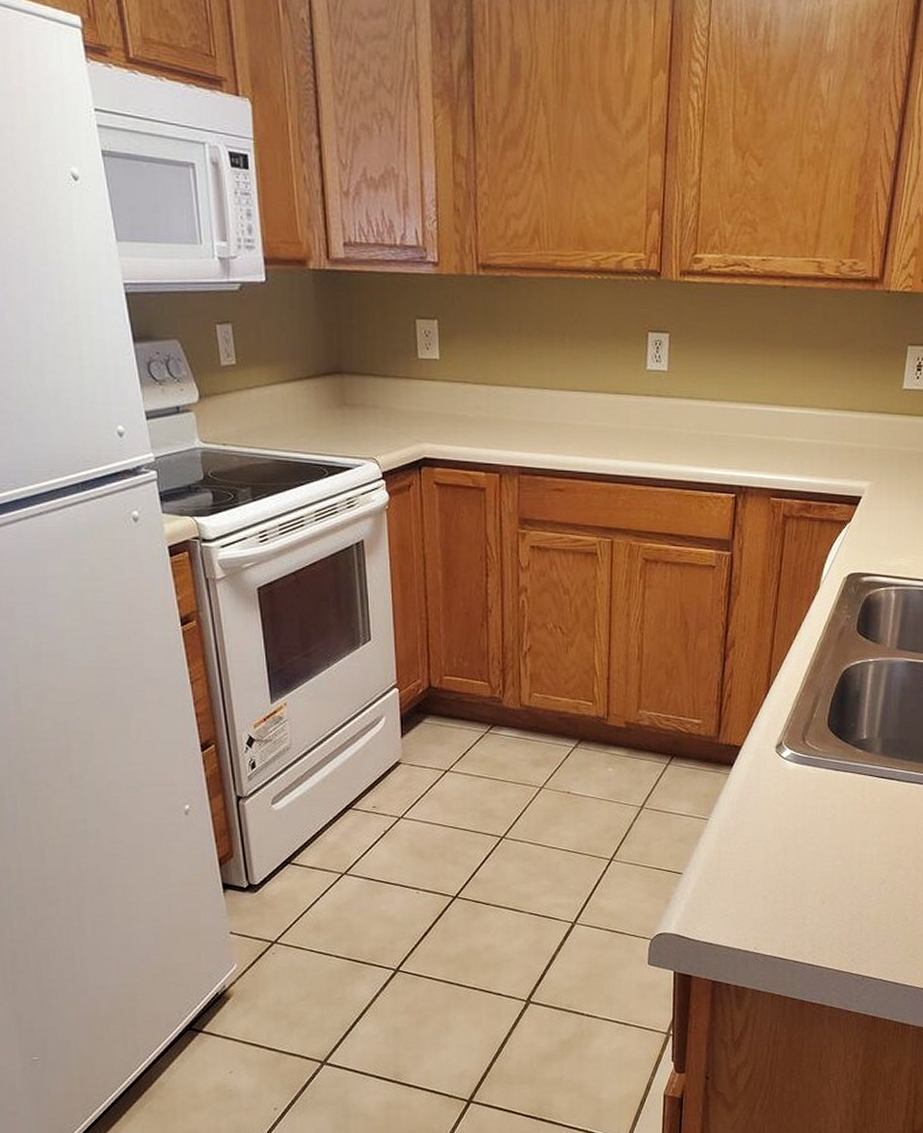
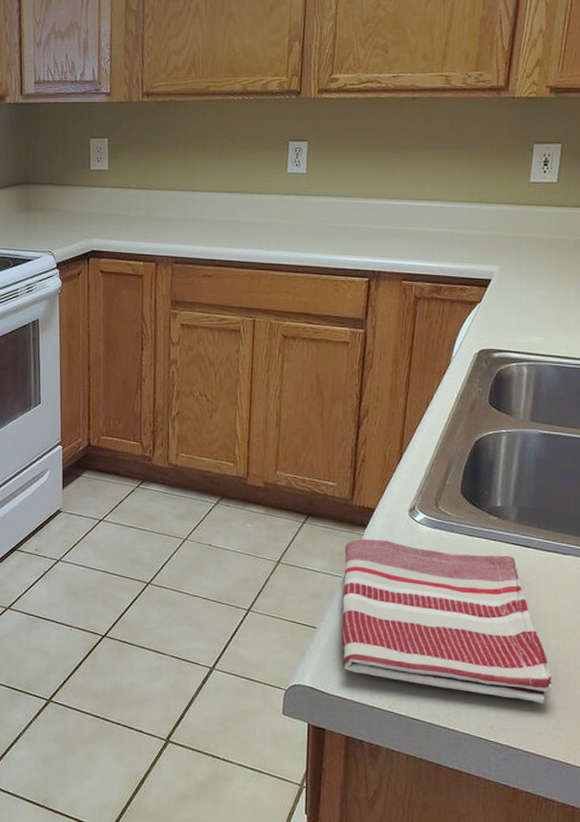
dish towel: none [707,778,911,933] -> present [341,539,552,703]

